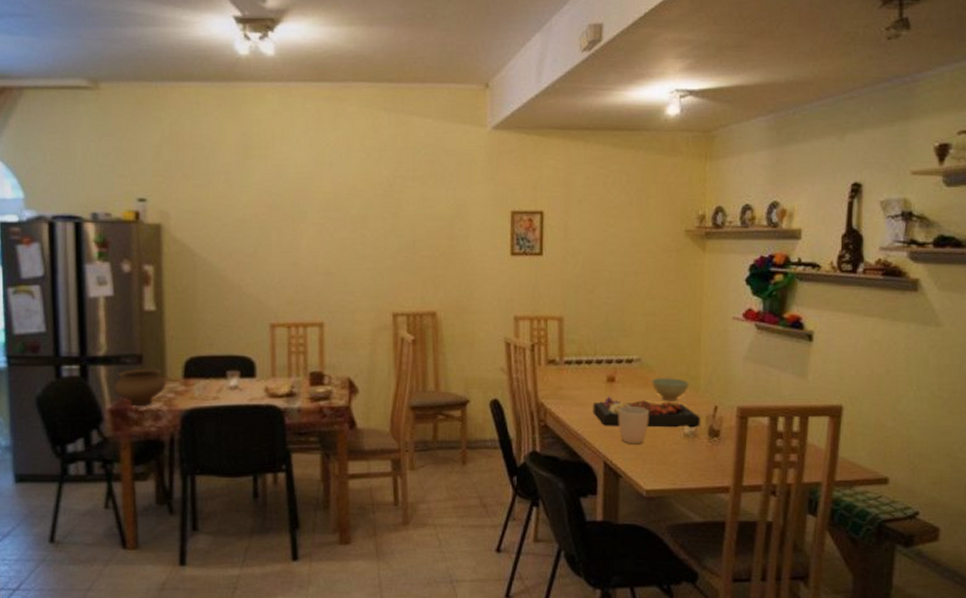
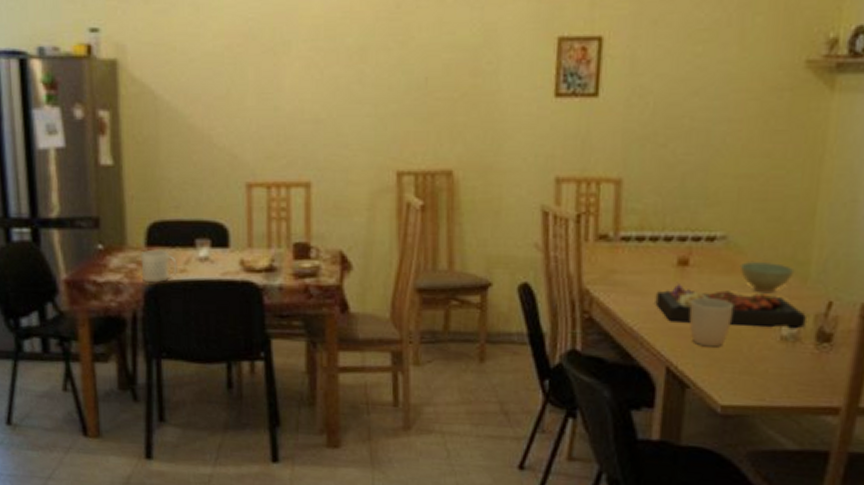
bowl: present [114,368,166,407] -> none [69,233,127,278]
mug: none [178,380,211,409] -> present [141,249,177,283]

